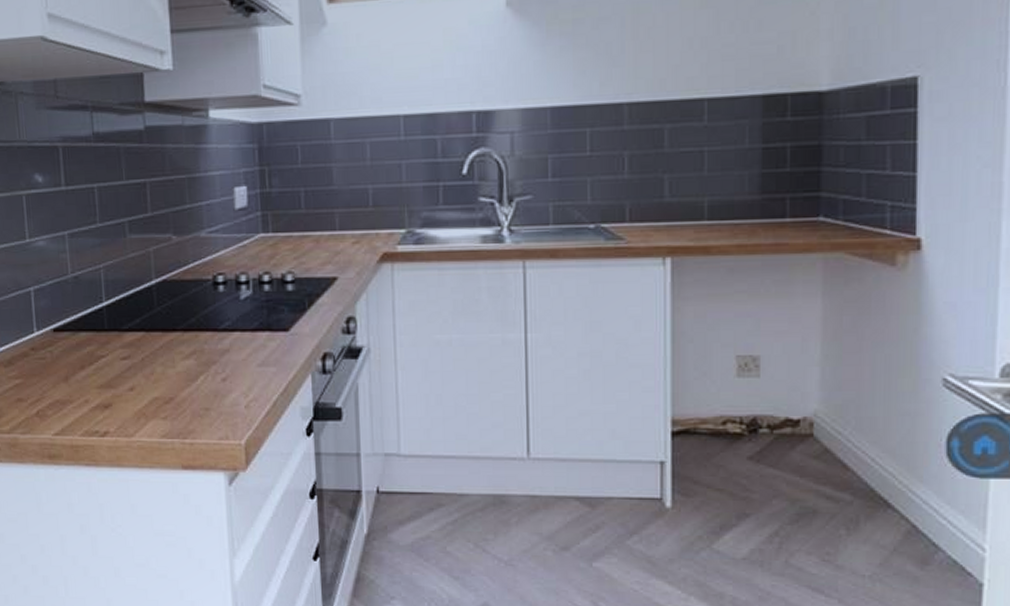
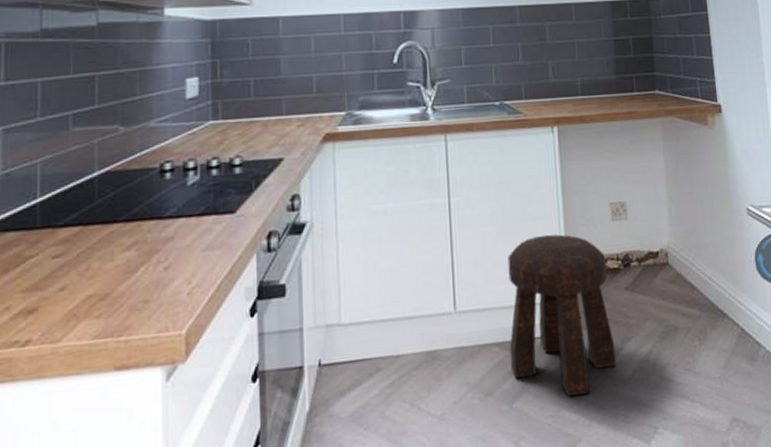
stool: none [592,385,728,567] -> present [507,234,617,397]

